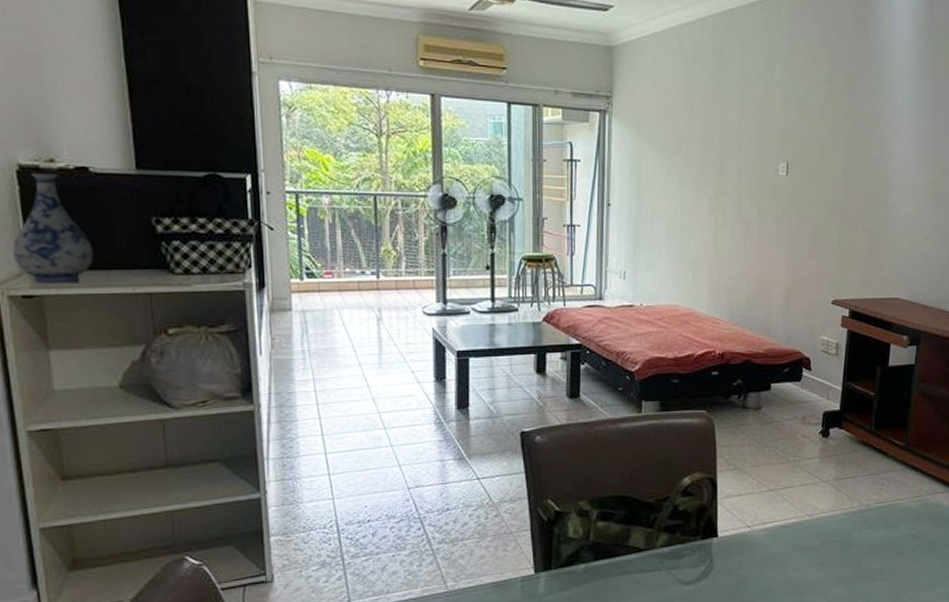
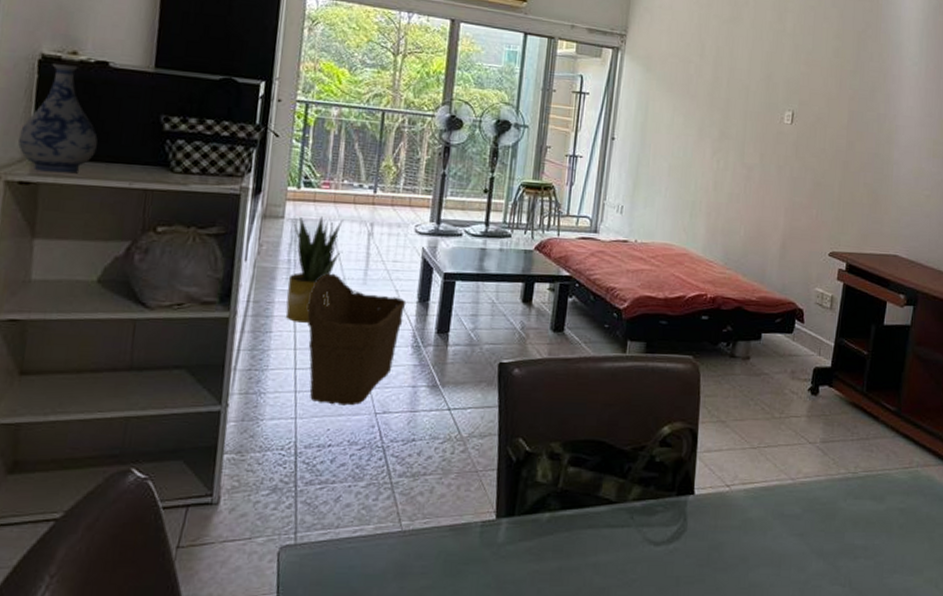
planter: none [300,305,352,410] -> present [285,216,344,323]
wicker basket: none [328,360,424,483] -> present [307,273,407,406]

